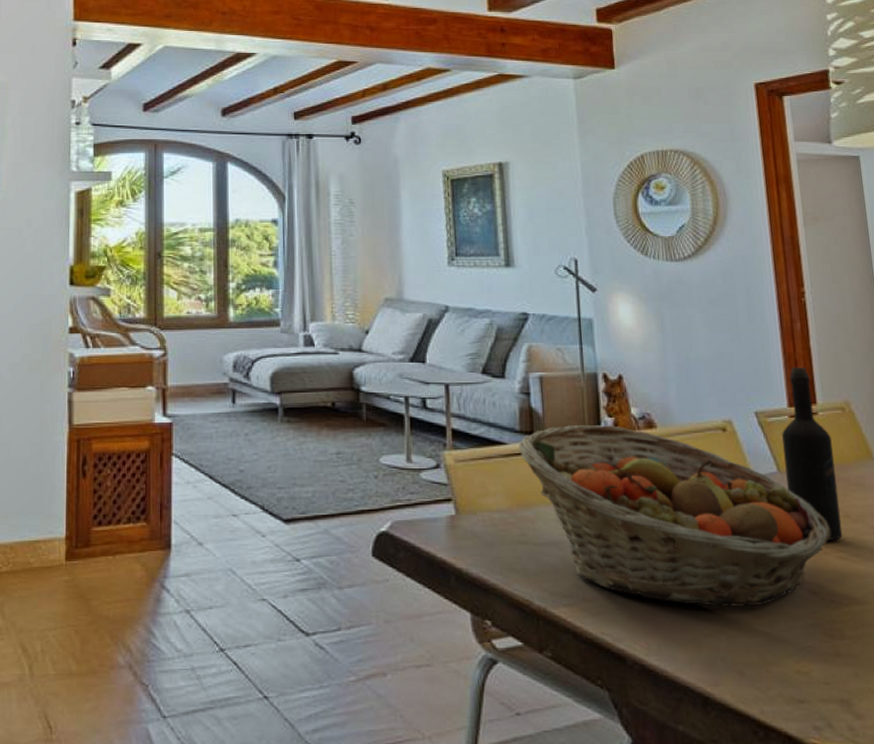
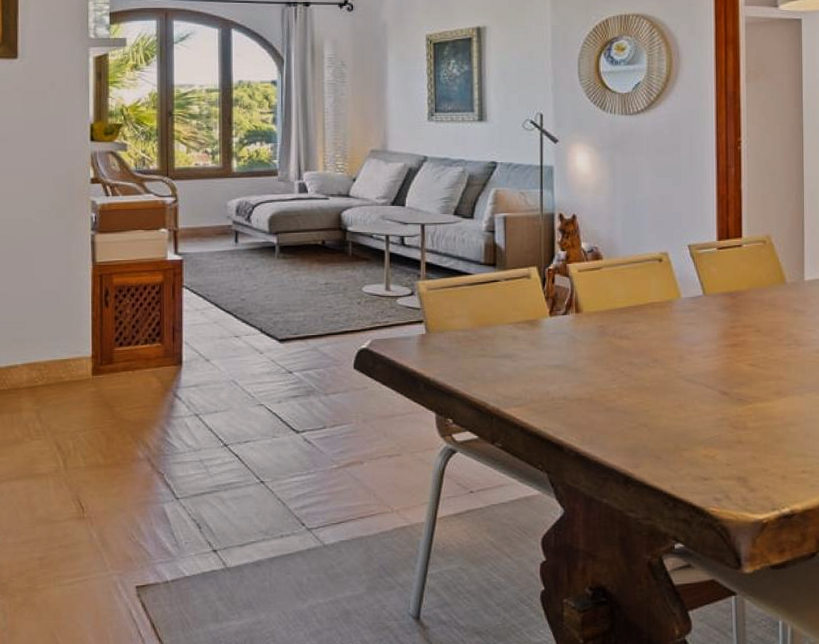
fruit basket: present [519,425,831,607] -> none [483,258,743,405]
wine bottle: present [781,368,843,540] -> none [709,207,754,351]

